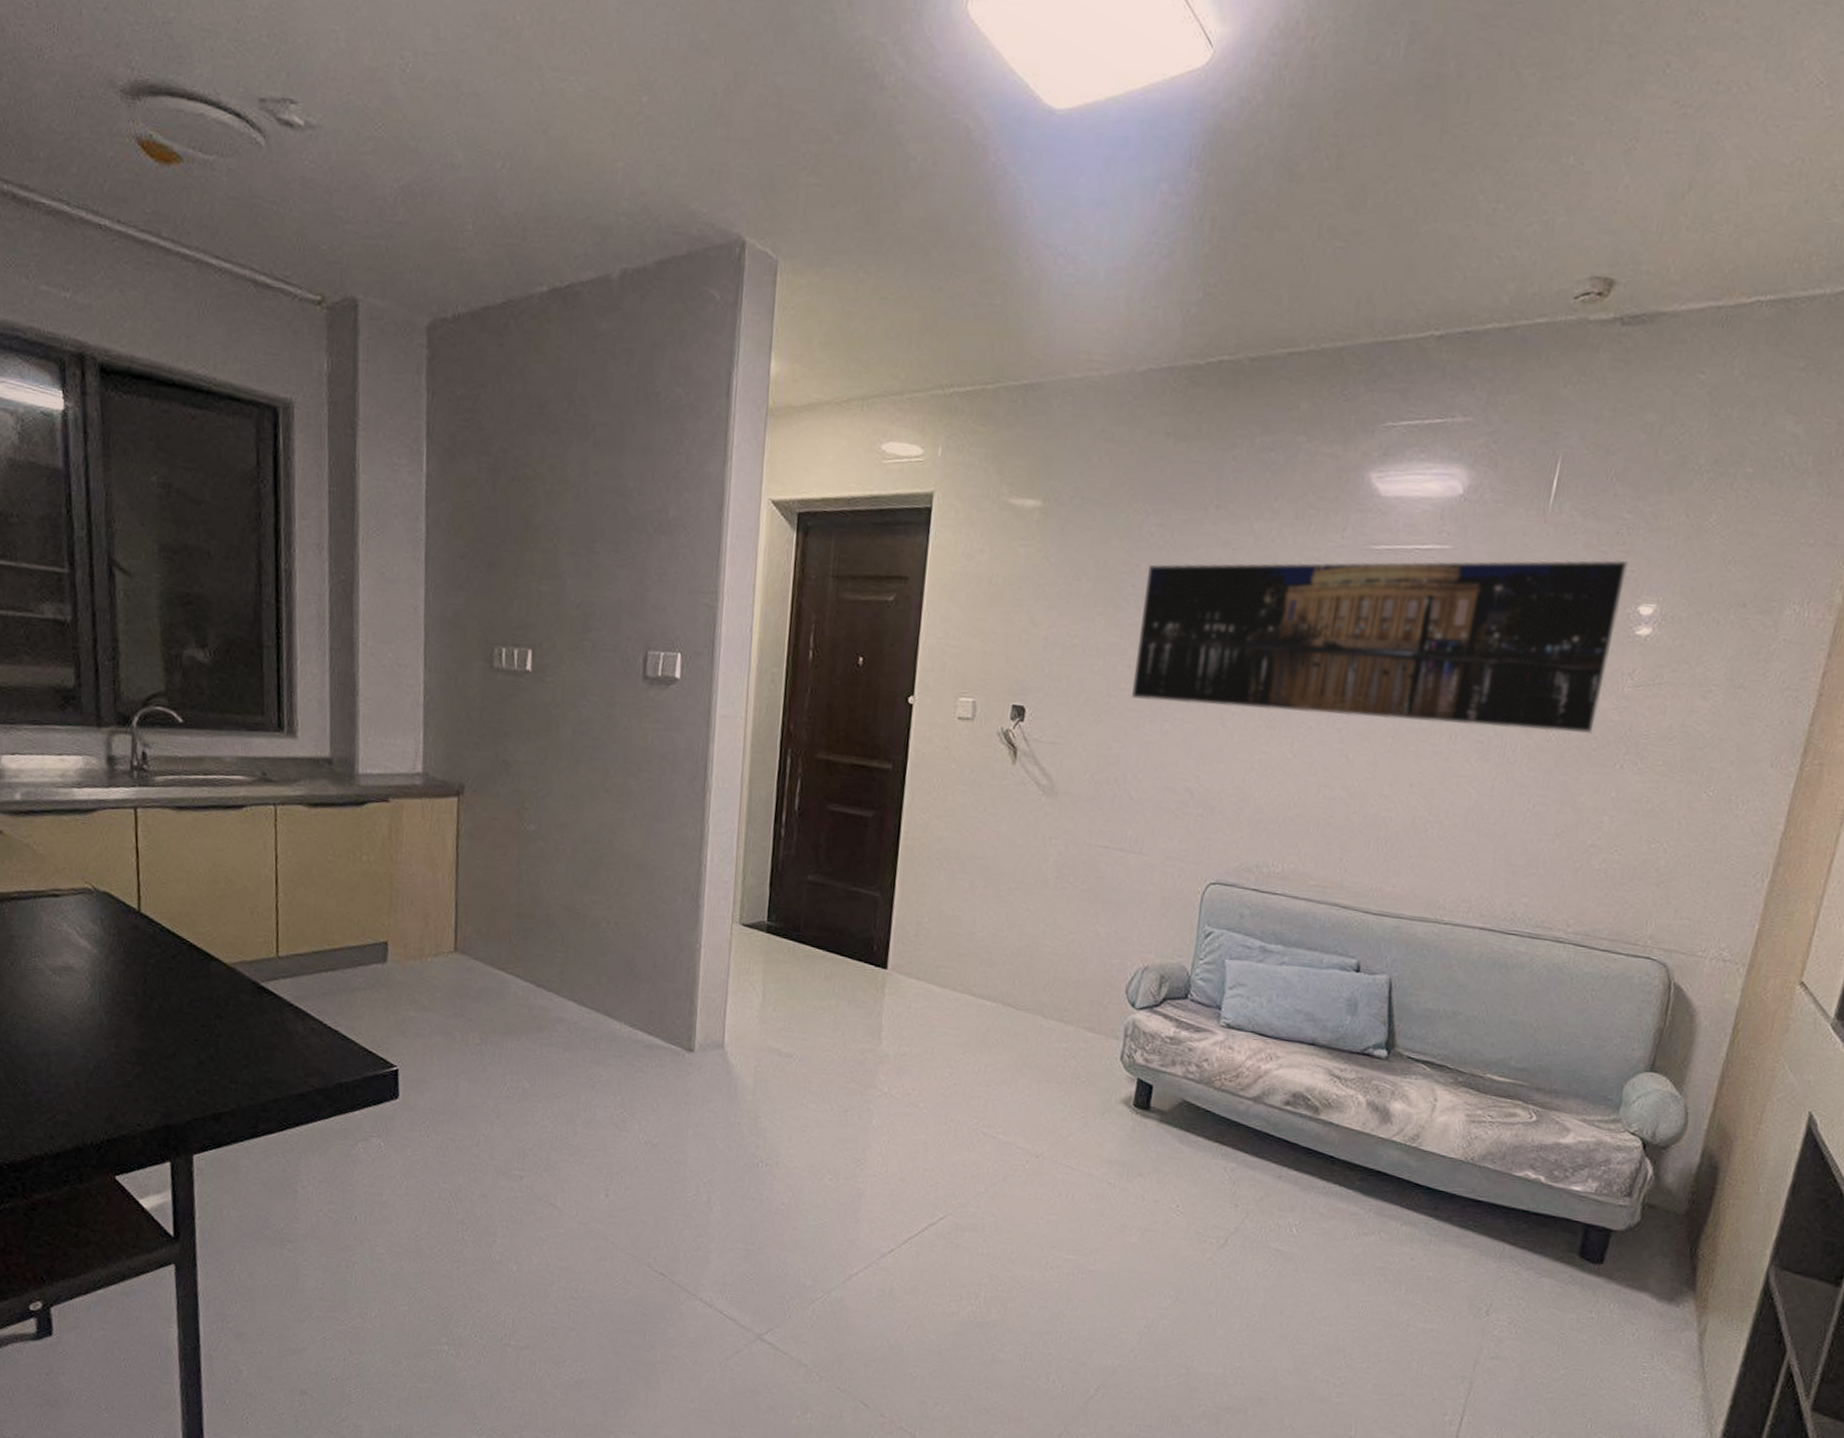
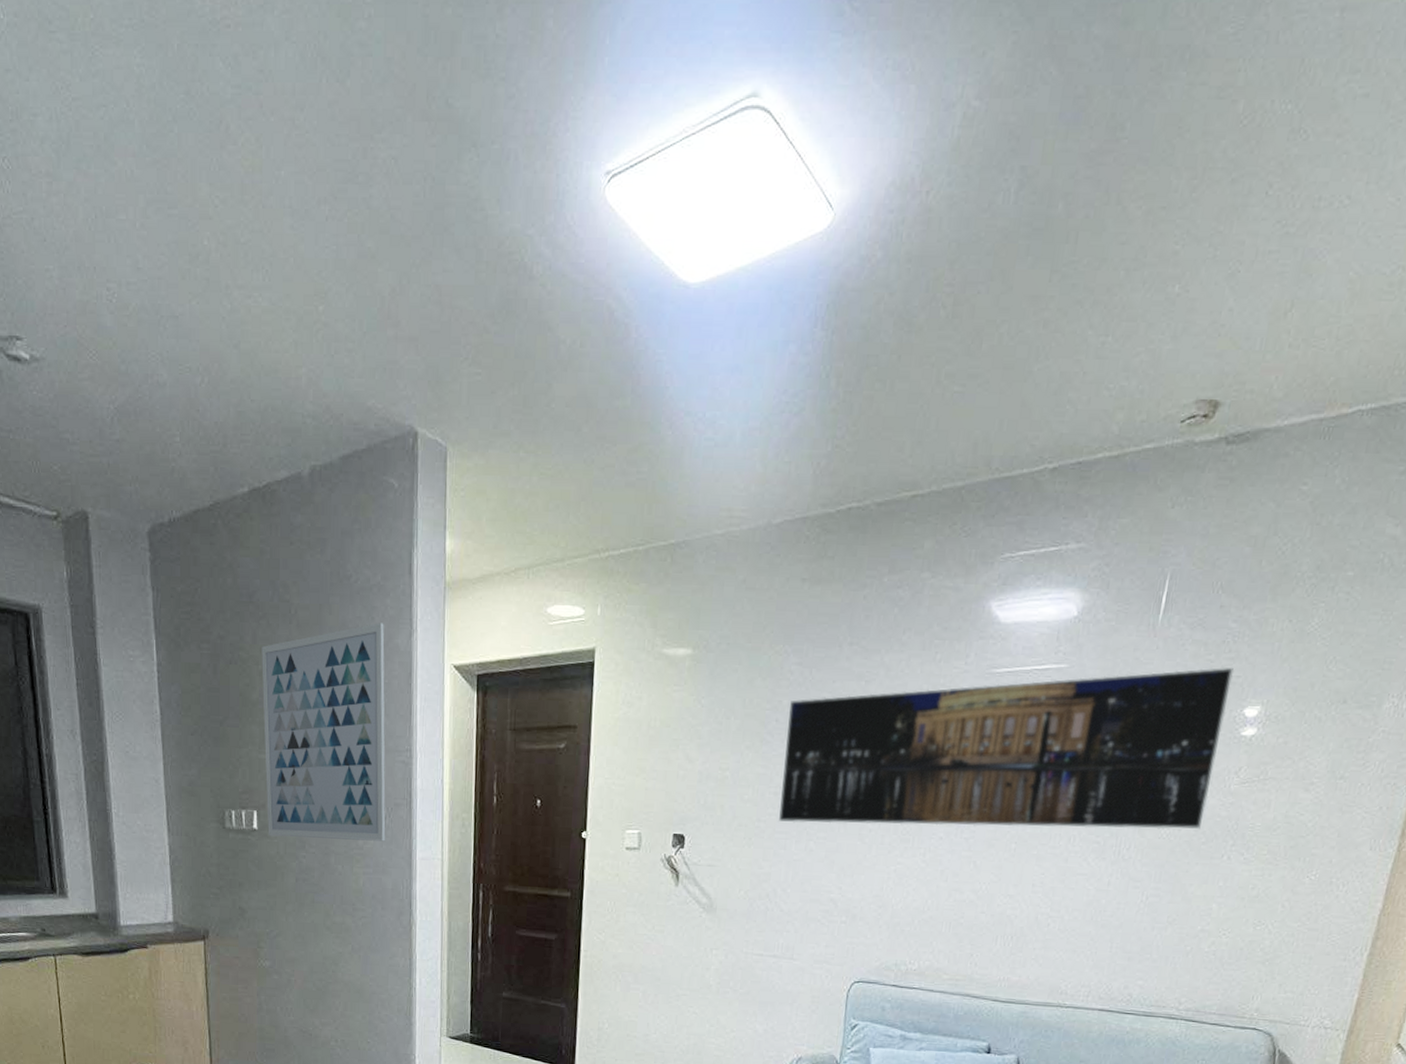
wall art: none [543,447,695,694] -> present [261,623,386,842]

